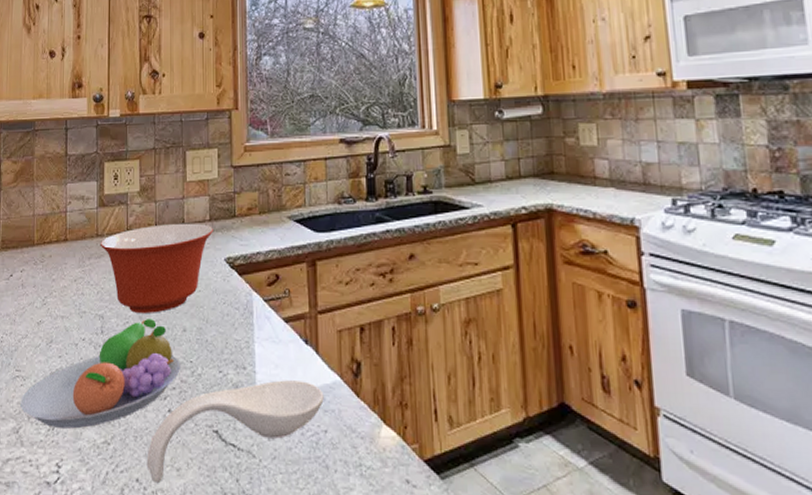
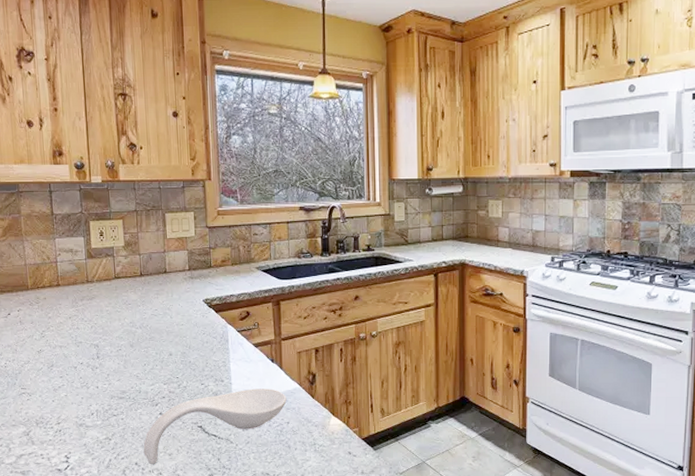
fruit bowl: present [20,319,181,429] -> none [28,347,169,430]
mixing bowl: present [100,223,213,313] -> none [90,272,192,342]

